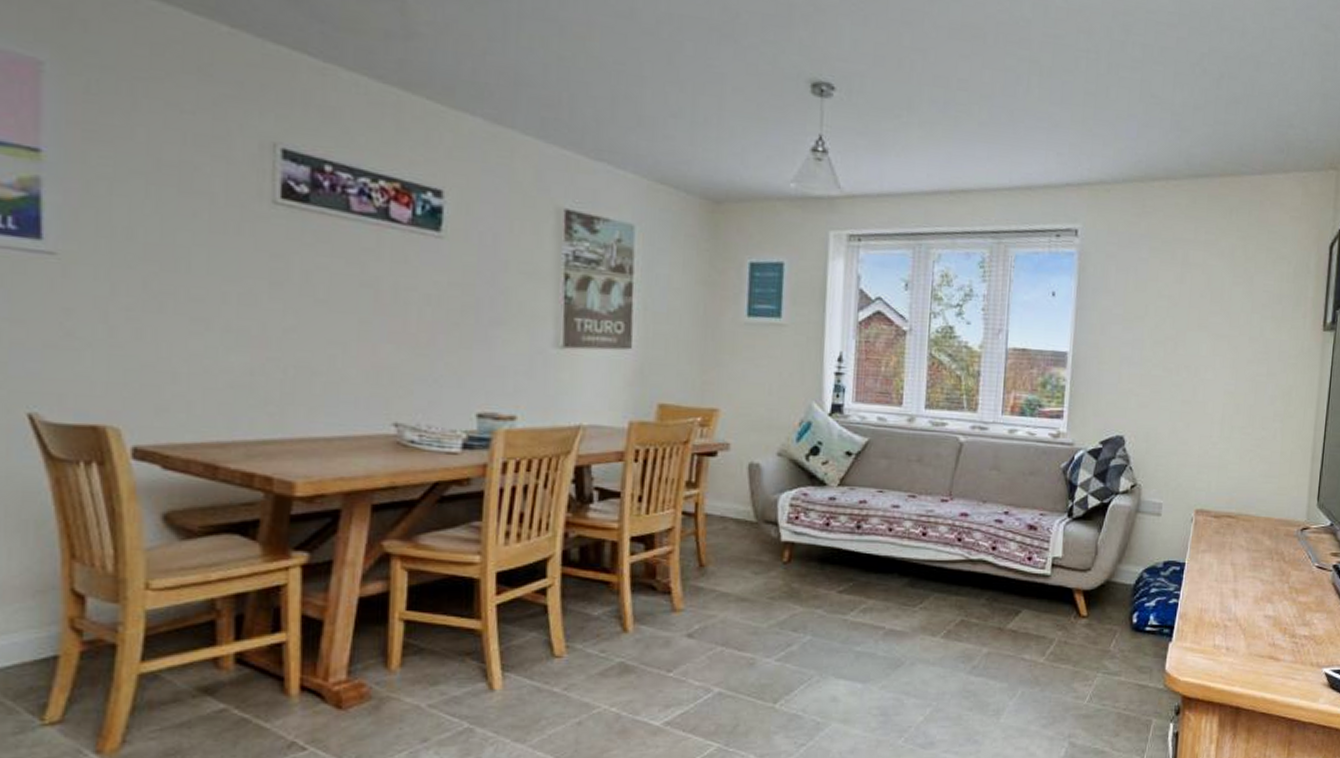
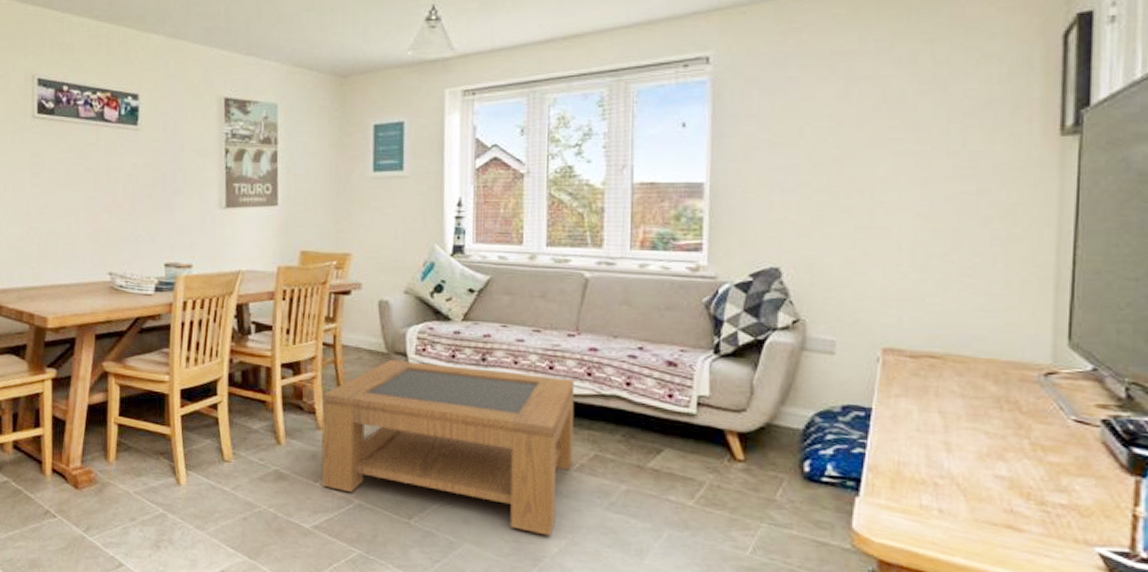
coffee table: none [676,529,945,705] -> present [321,359,575,536]

